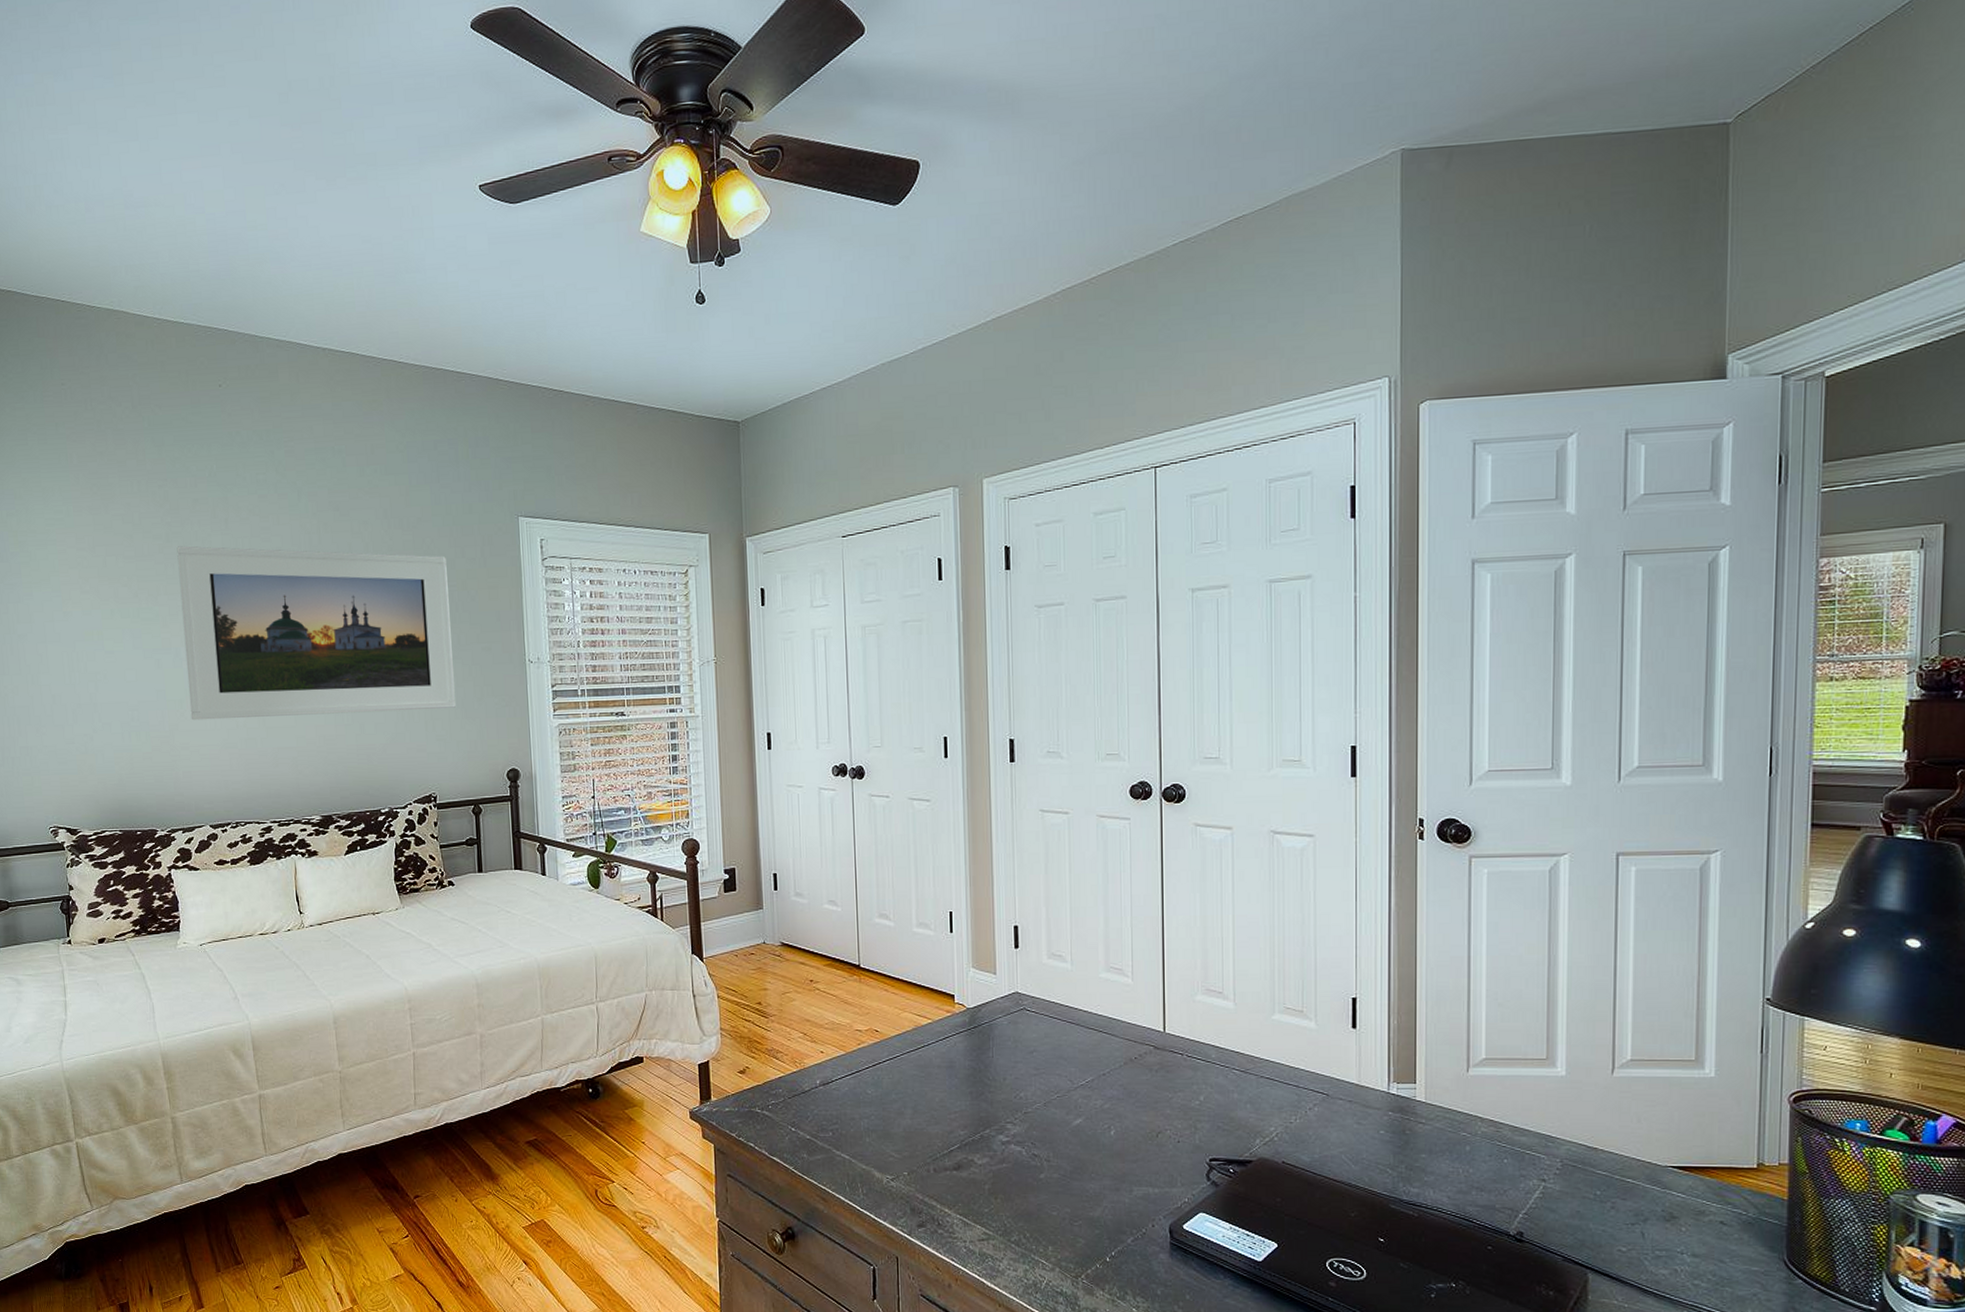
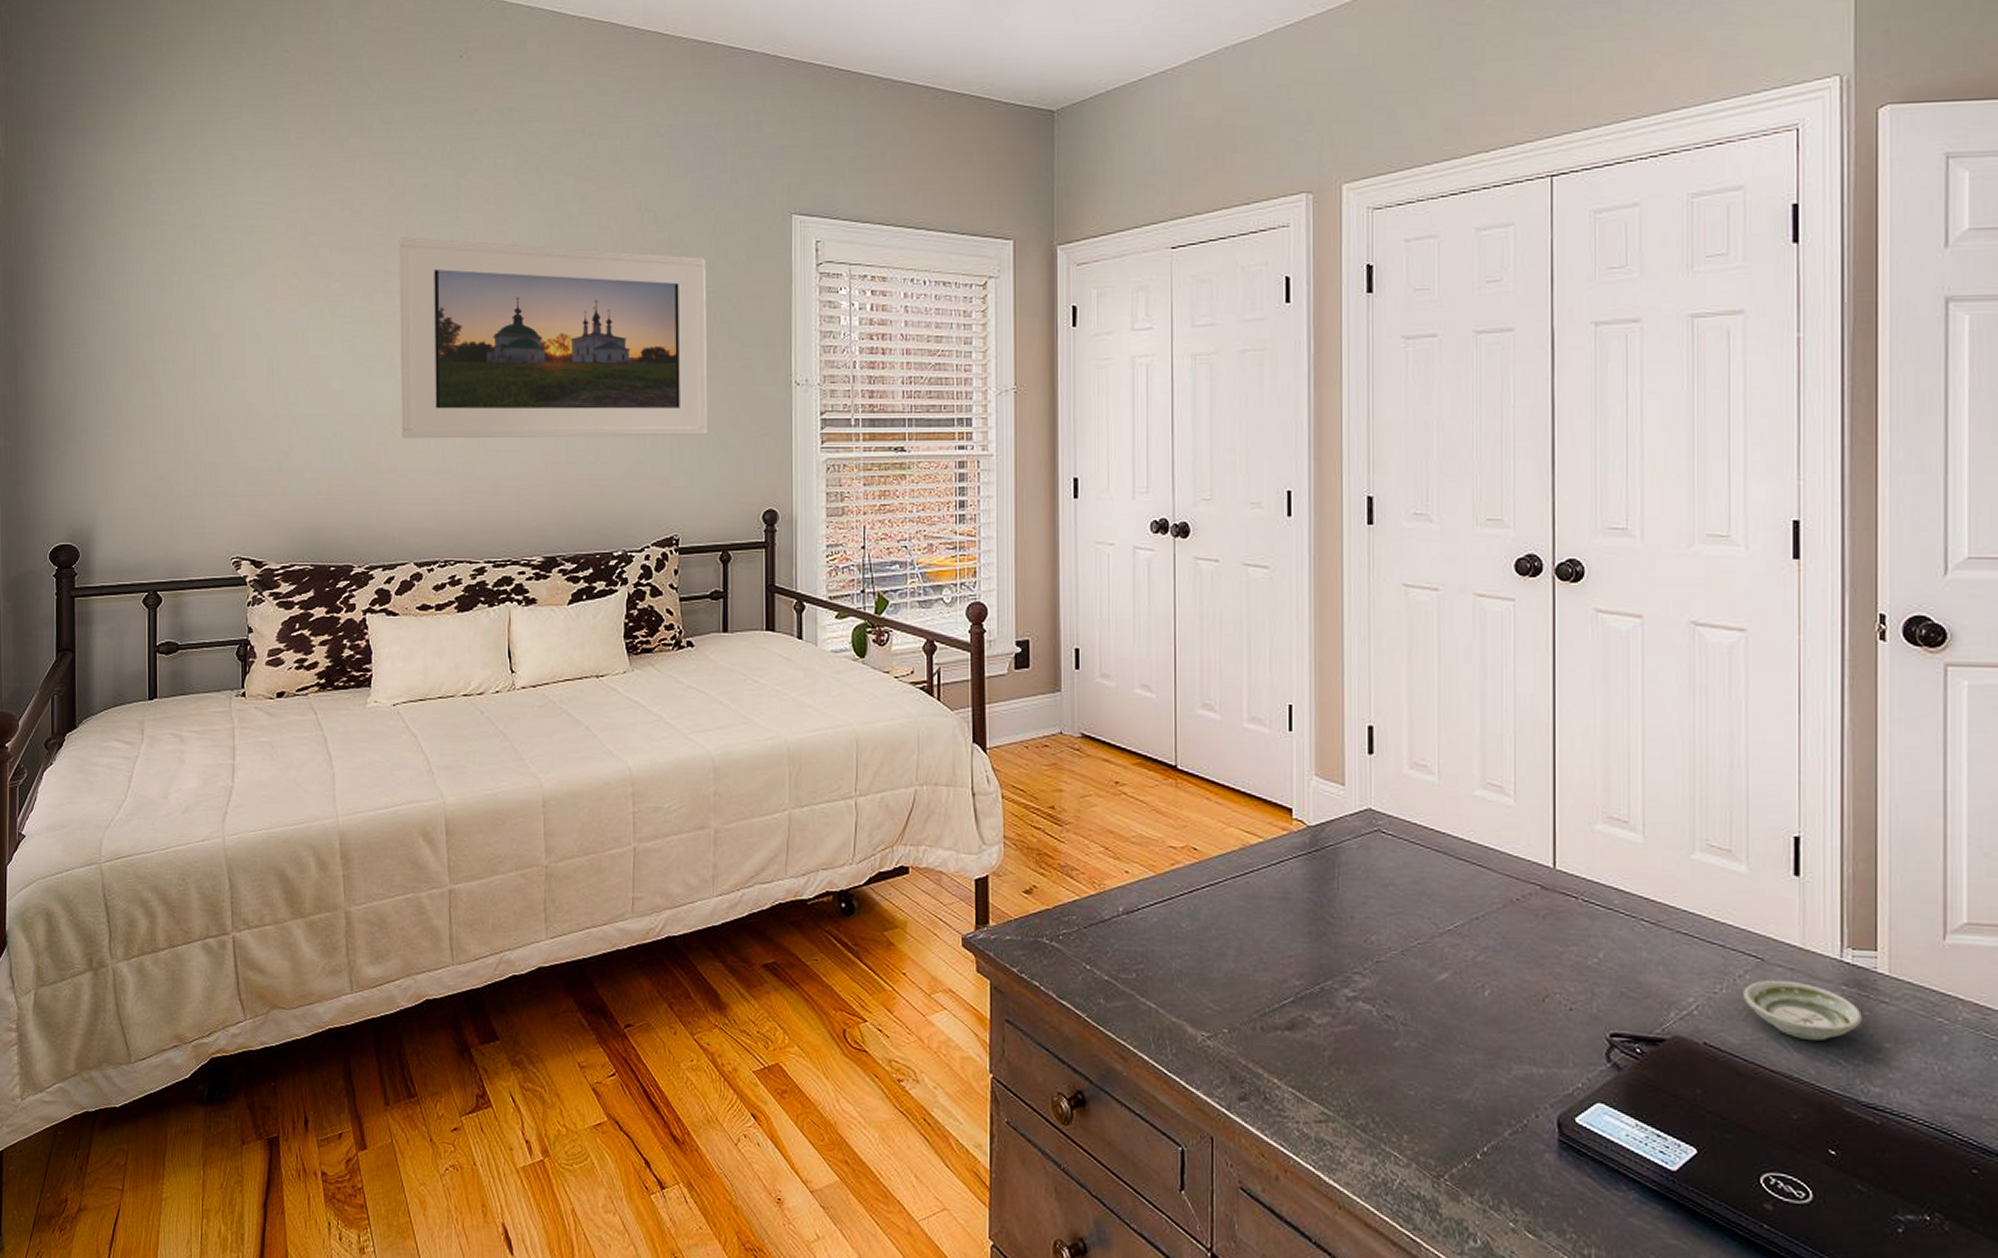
saucer: none [1313,1110,1404,1156] -> present [1744,979,1862,1042]

